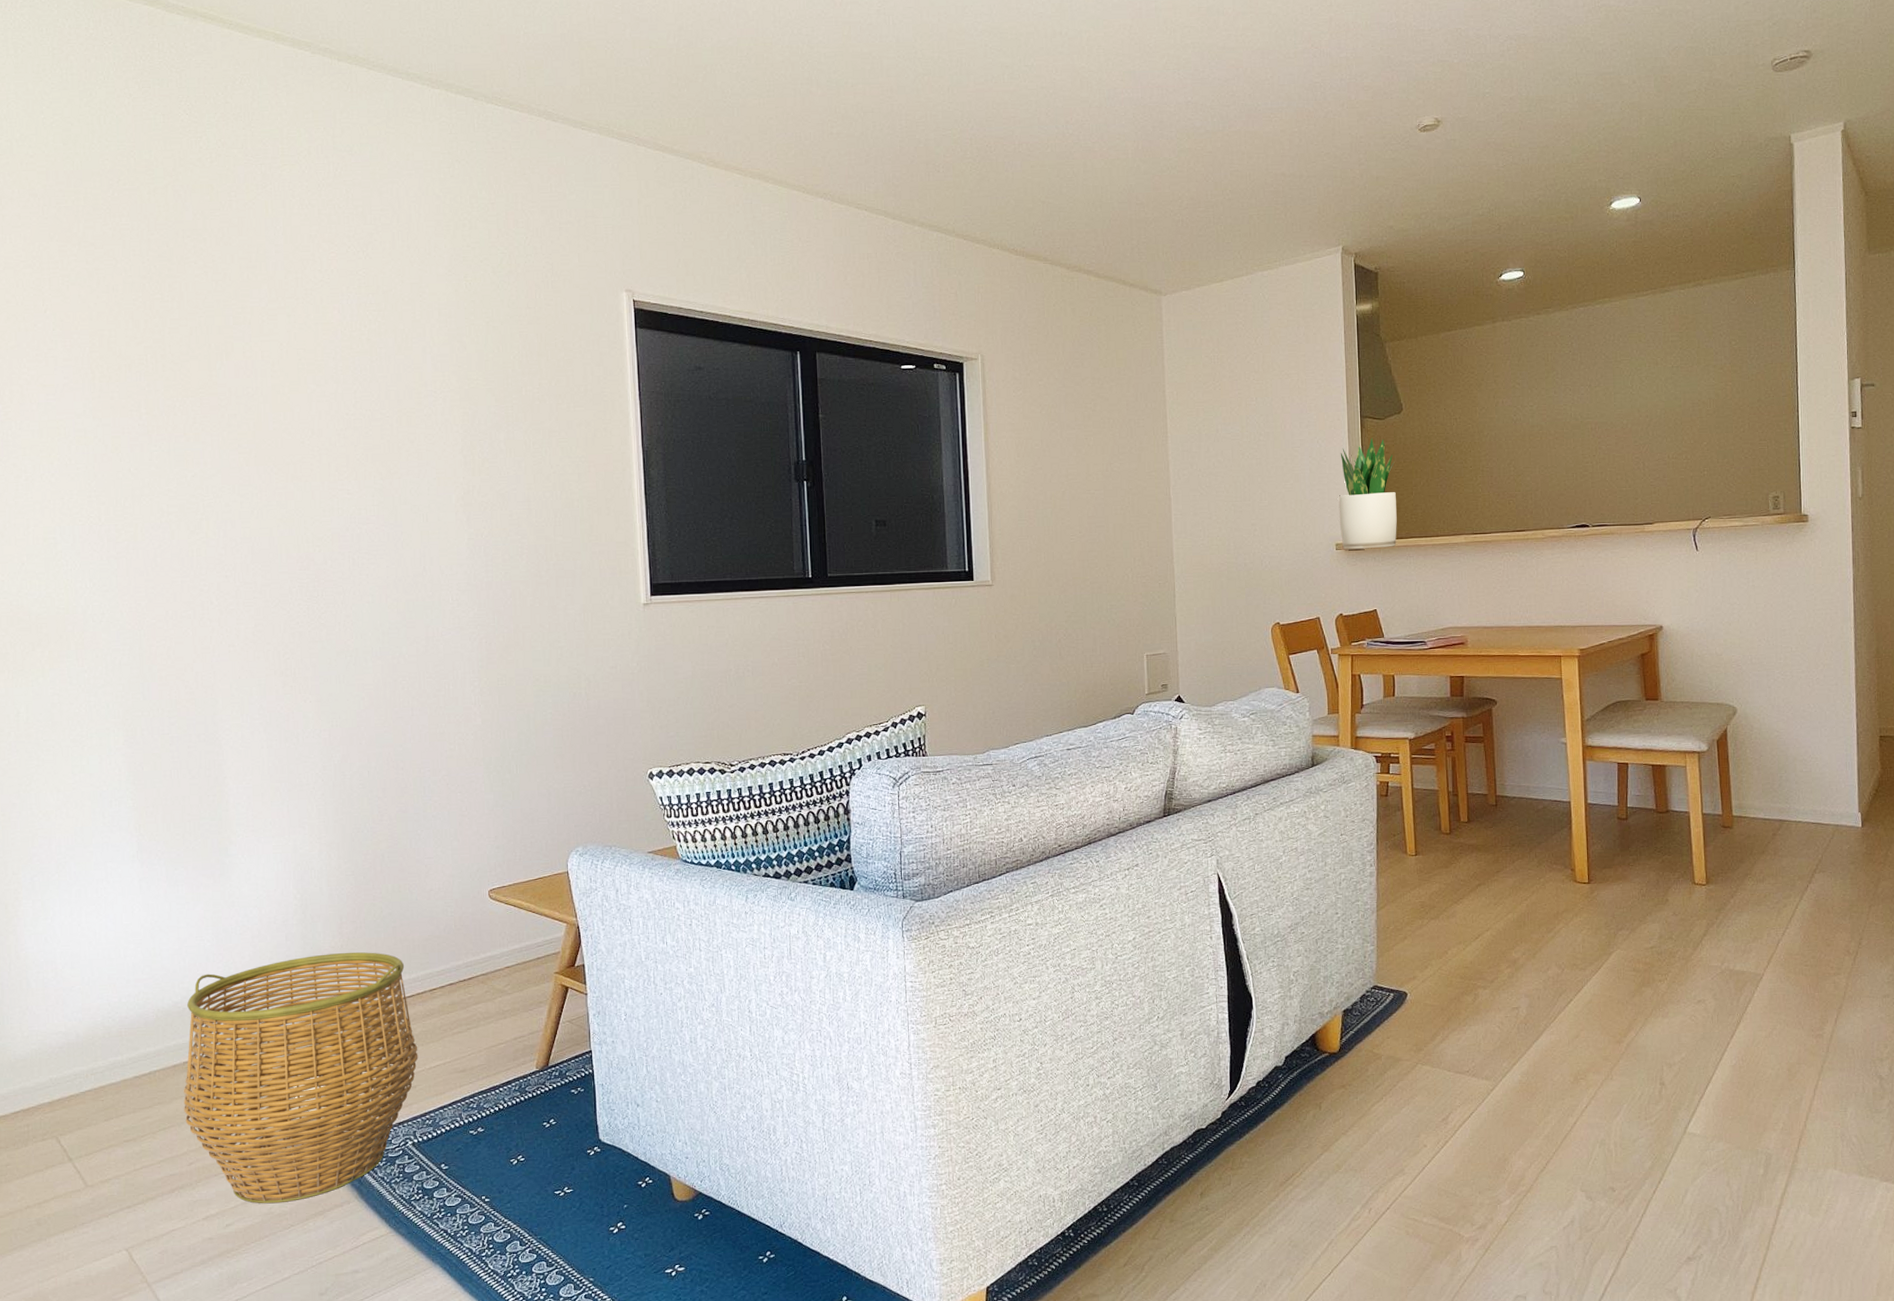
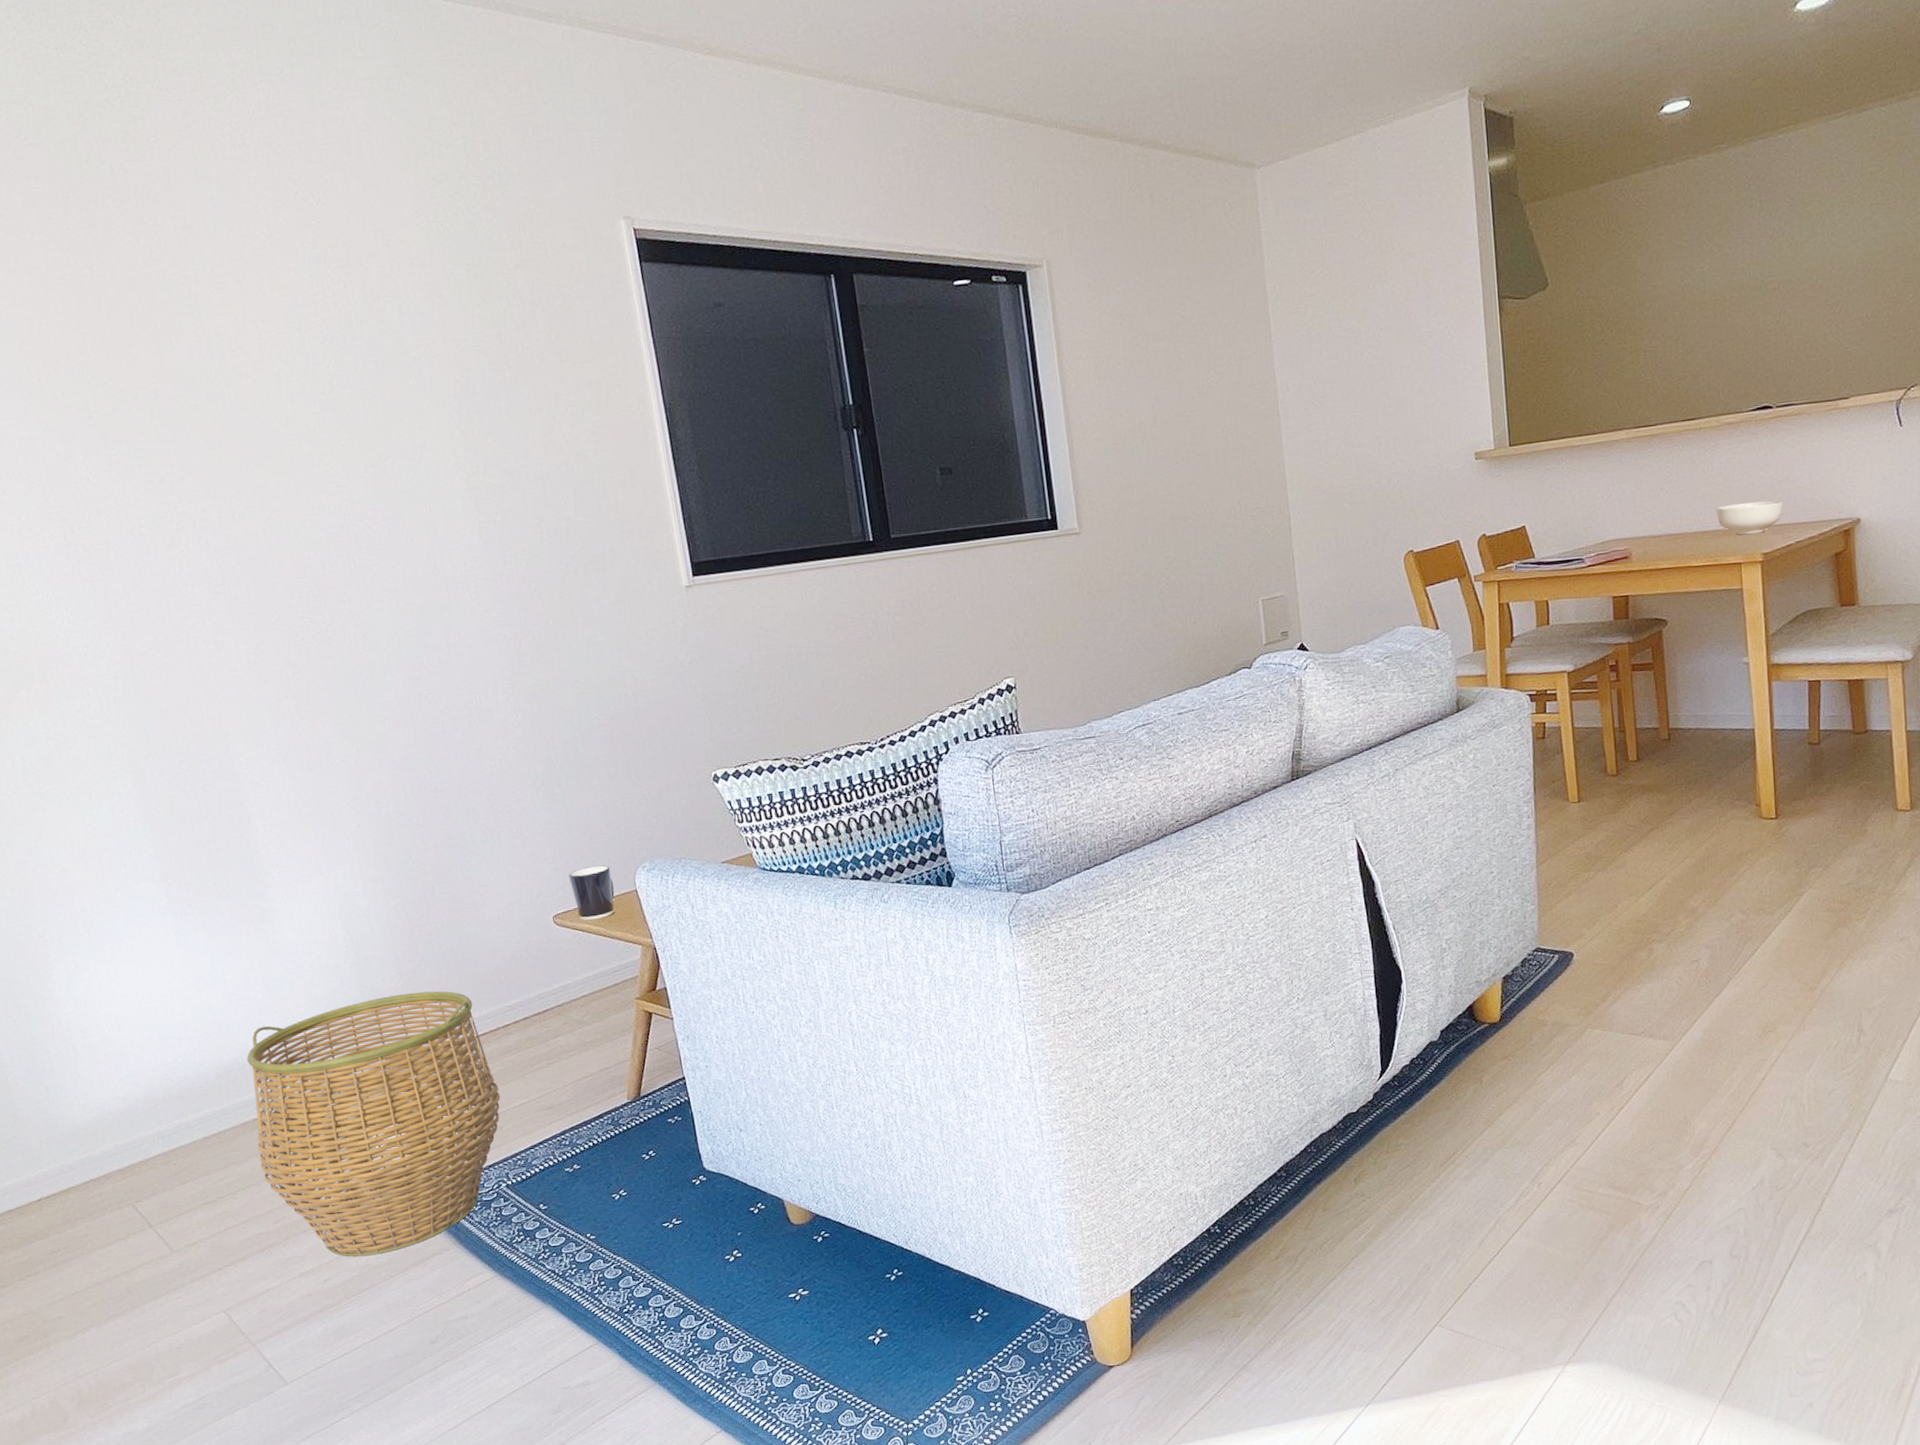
mug: none [508,847,547,897] -> present [568,865,615,921]
planter: present [1338,438,1397,550] -> none [1476,322,1546,459]
bowl: none [1540,604,1598,632] -> present [1716,500,1784,536]

